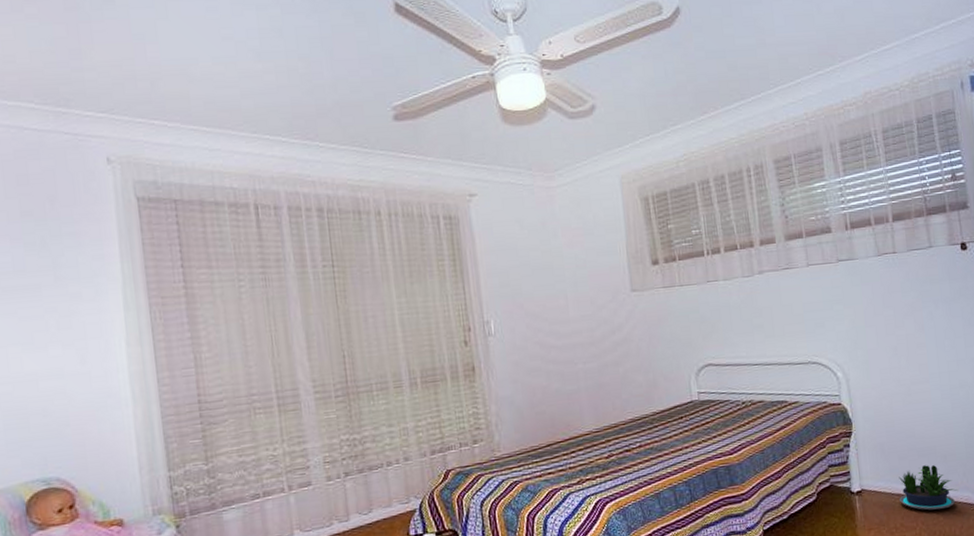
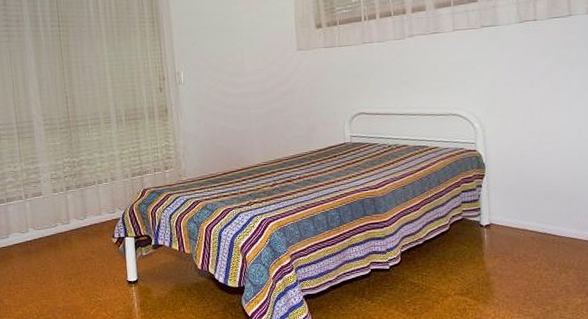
potted plant: present [899,465,957,511] -> none [524,206,578,245]

